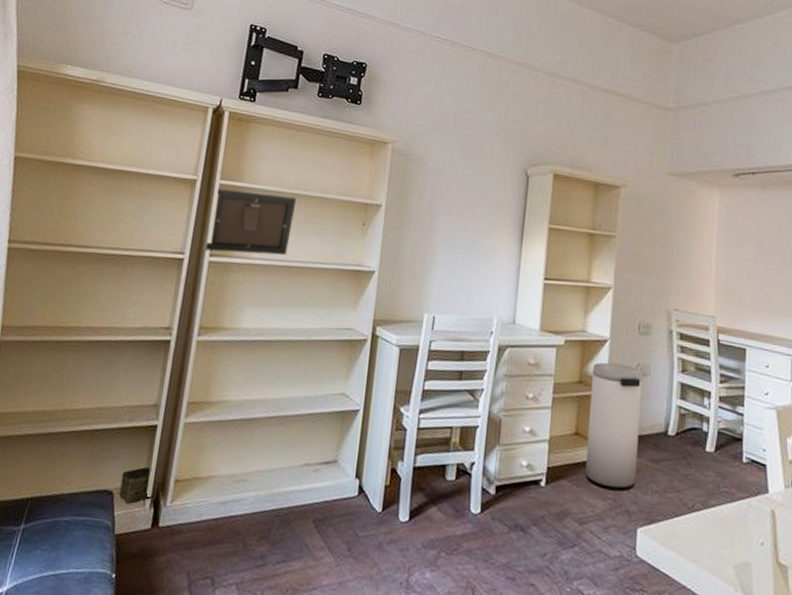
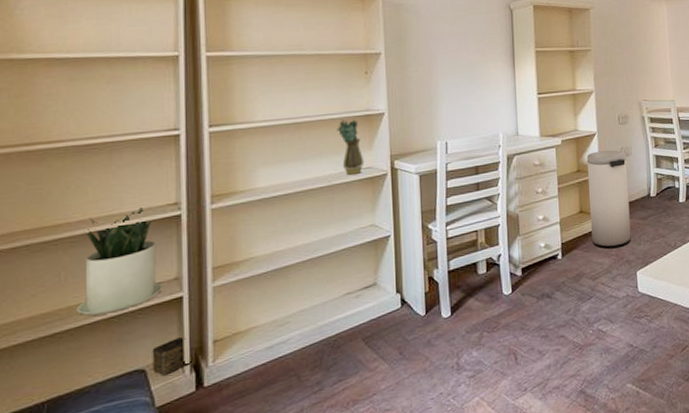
planter: none [70,324,146,426] -> present [77,206,164,317]
picture frame: present [205,188,297,256] -> none [203,58,294,122]
vase: none [324,271,347,334] -> present [337,118,365,175]

